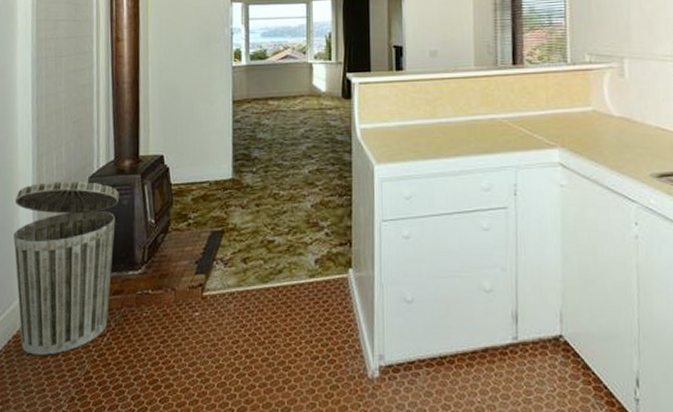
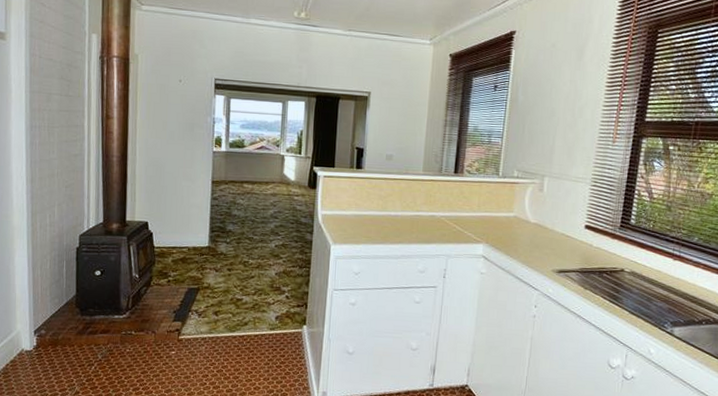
trash can: present [13,180,119,355] -> none [9,236,107,378]

